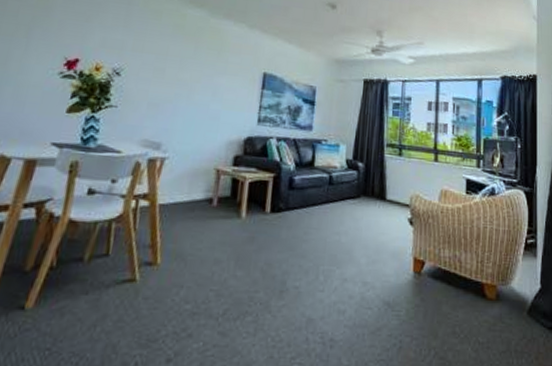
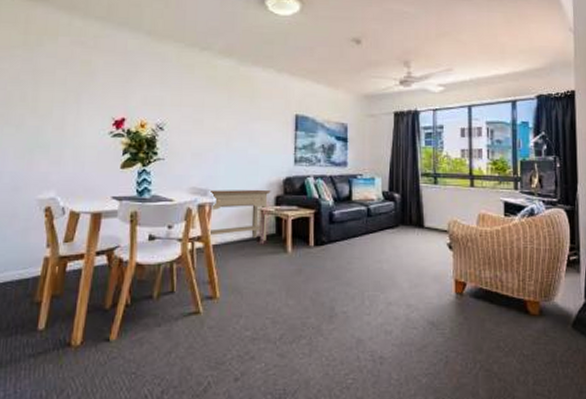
console table: none [145,143,230,211] -> present [201,189,271,252]

